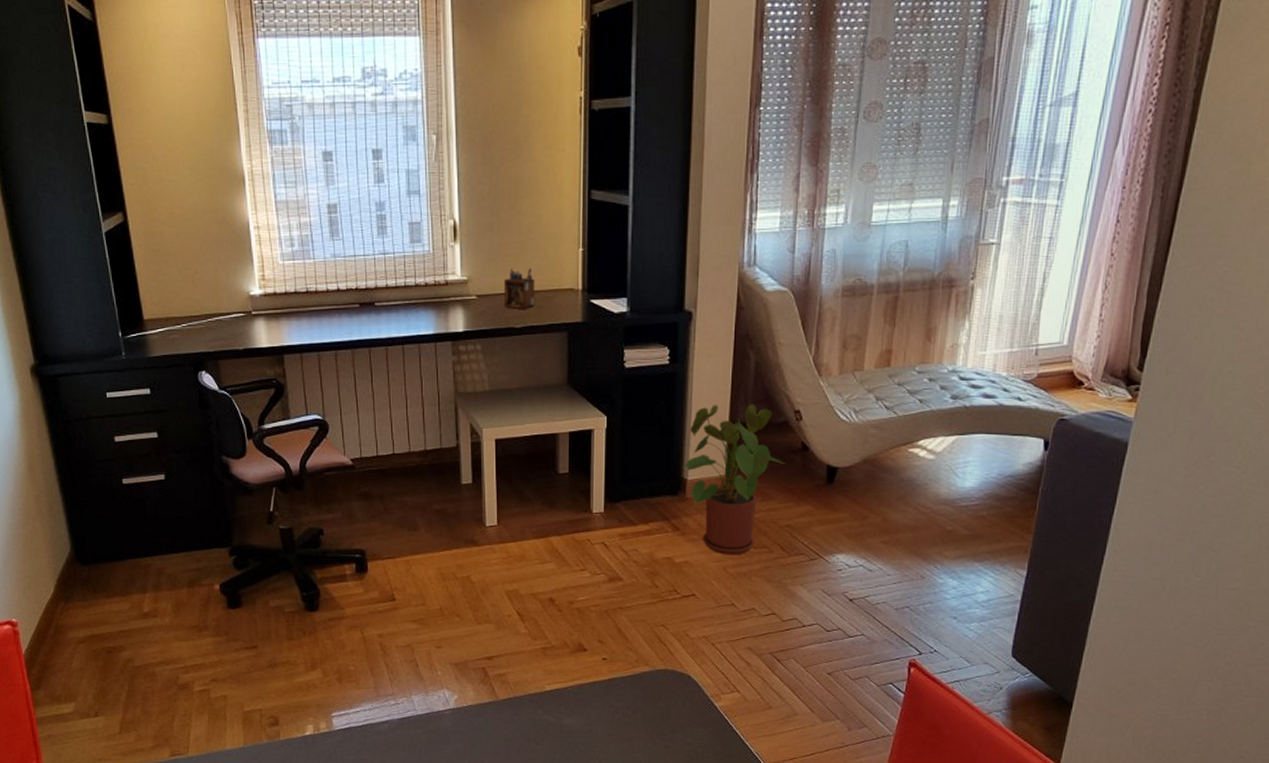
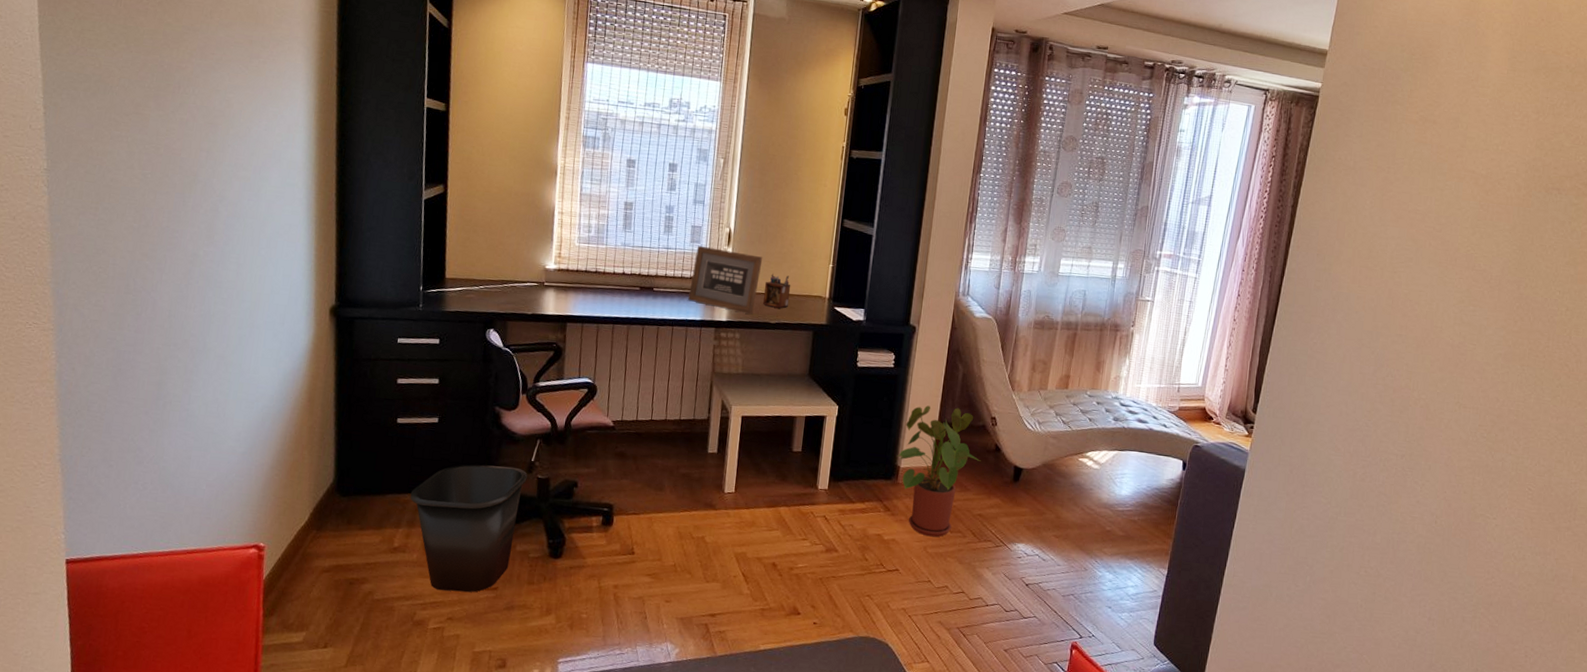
waste bin: none [150,519,269,653] -> present [410,464,528,592]
picture frame: none [416,245,498,320] -> present [688,245,763,314]

